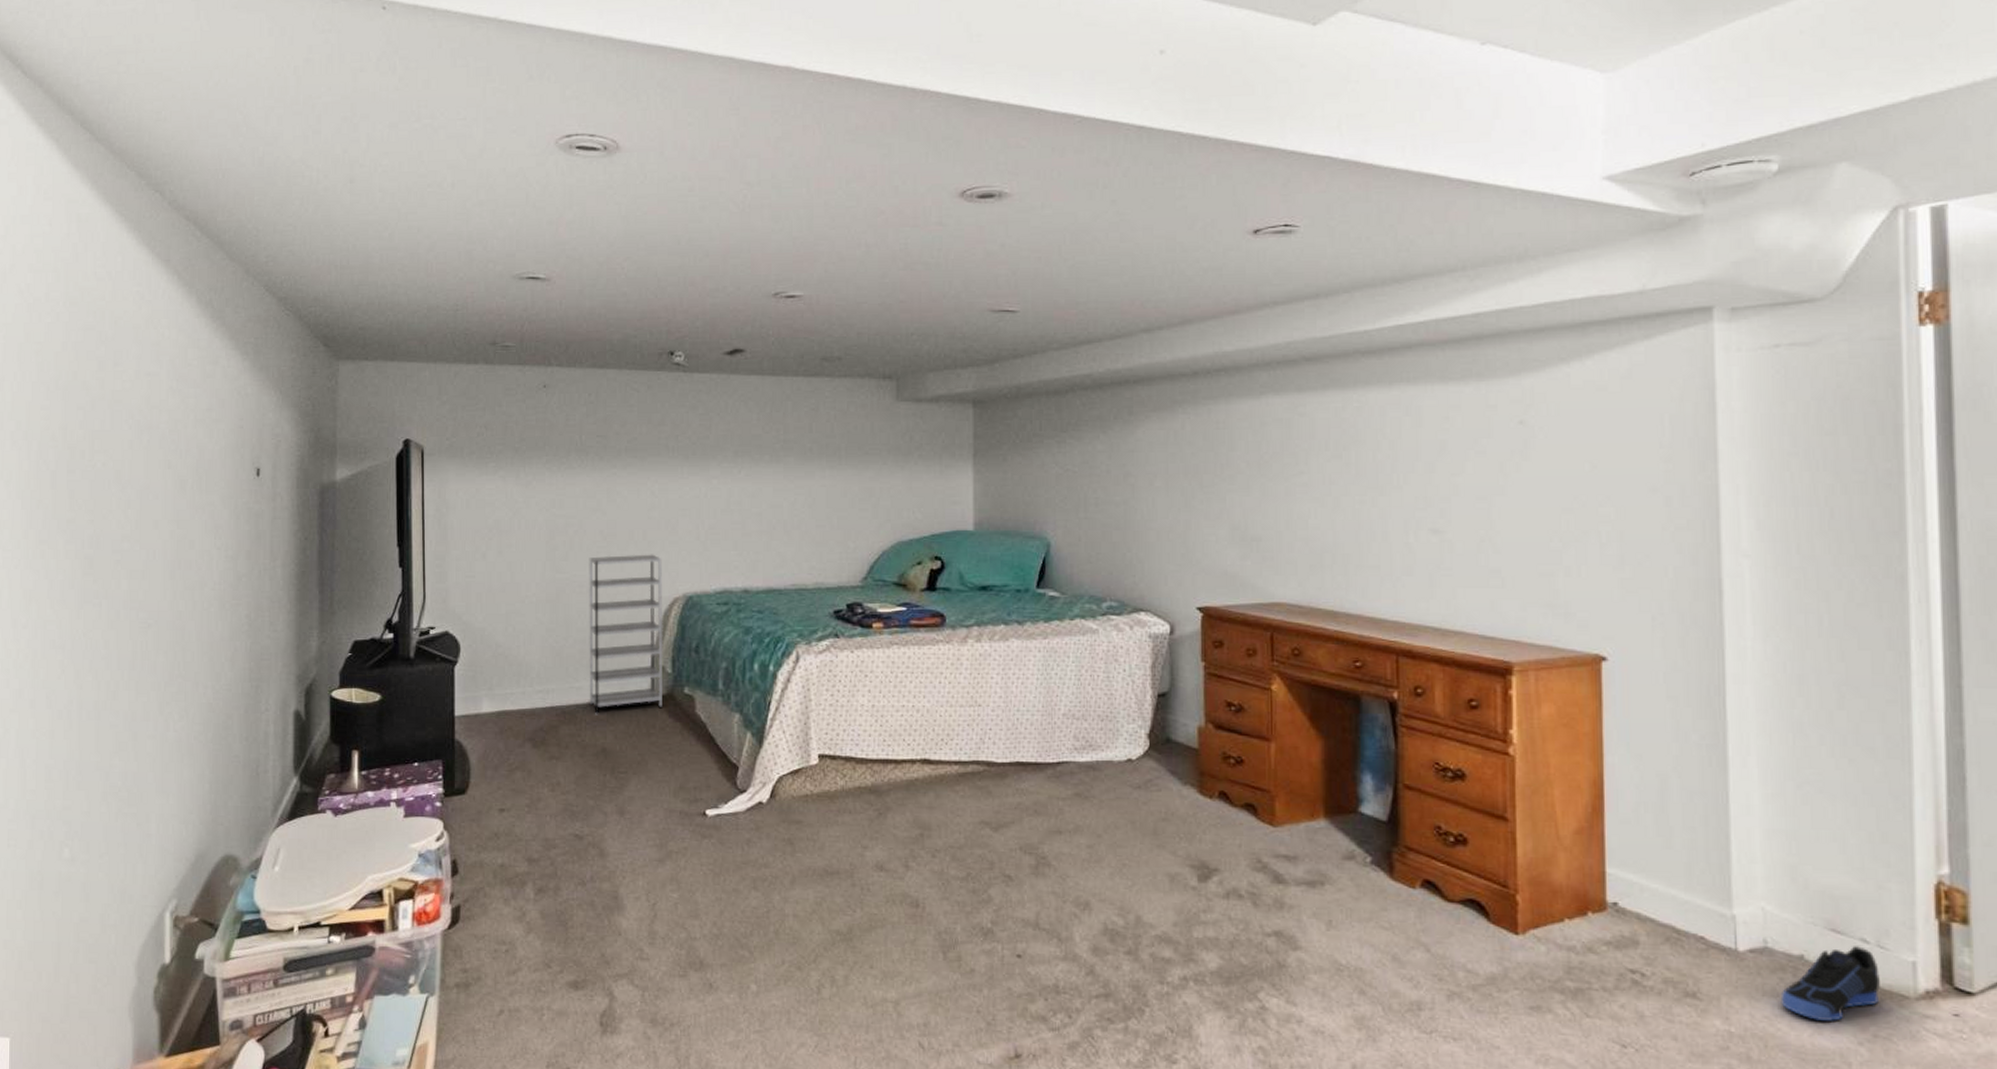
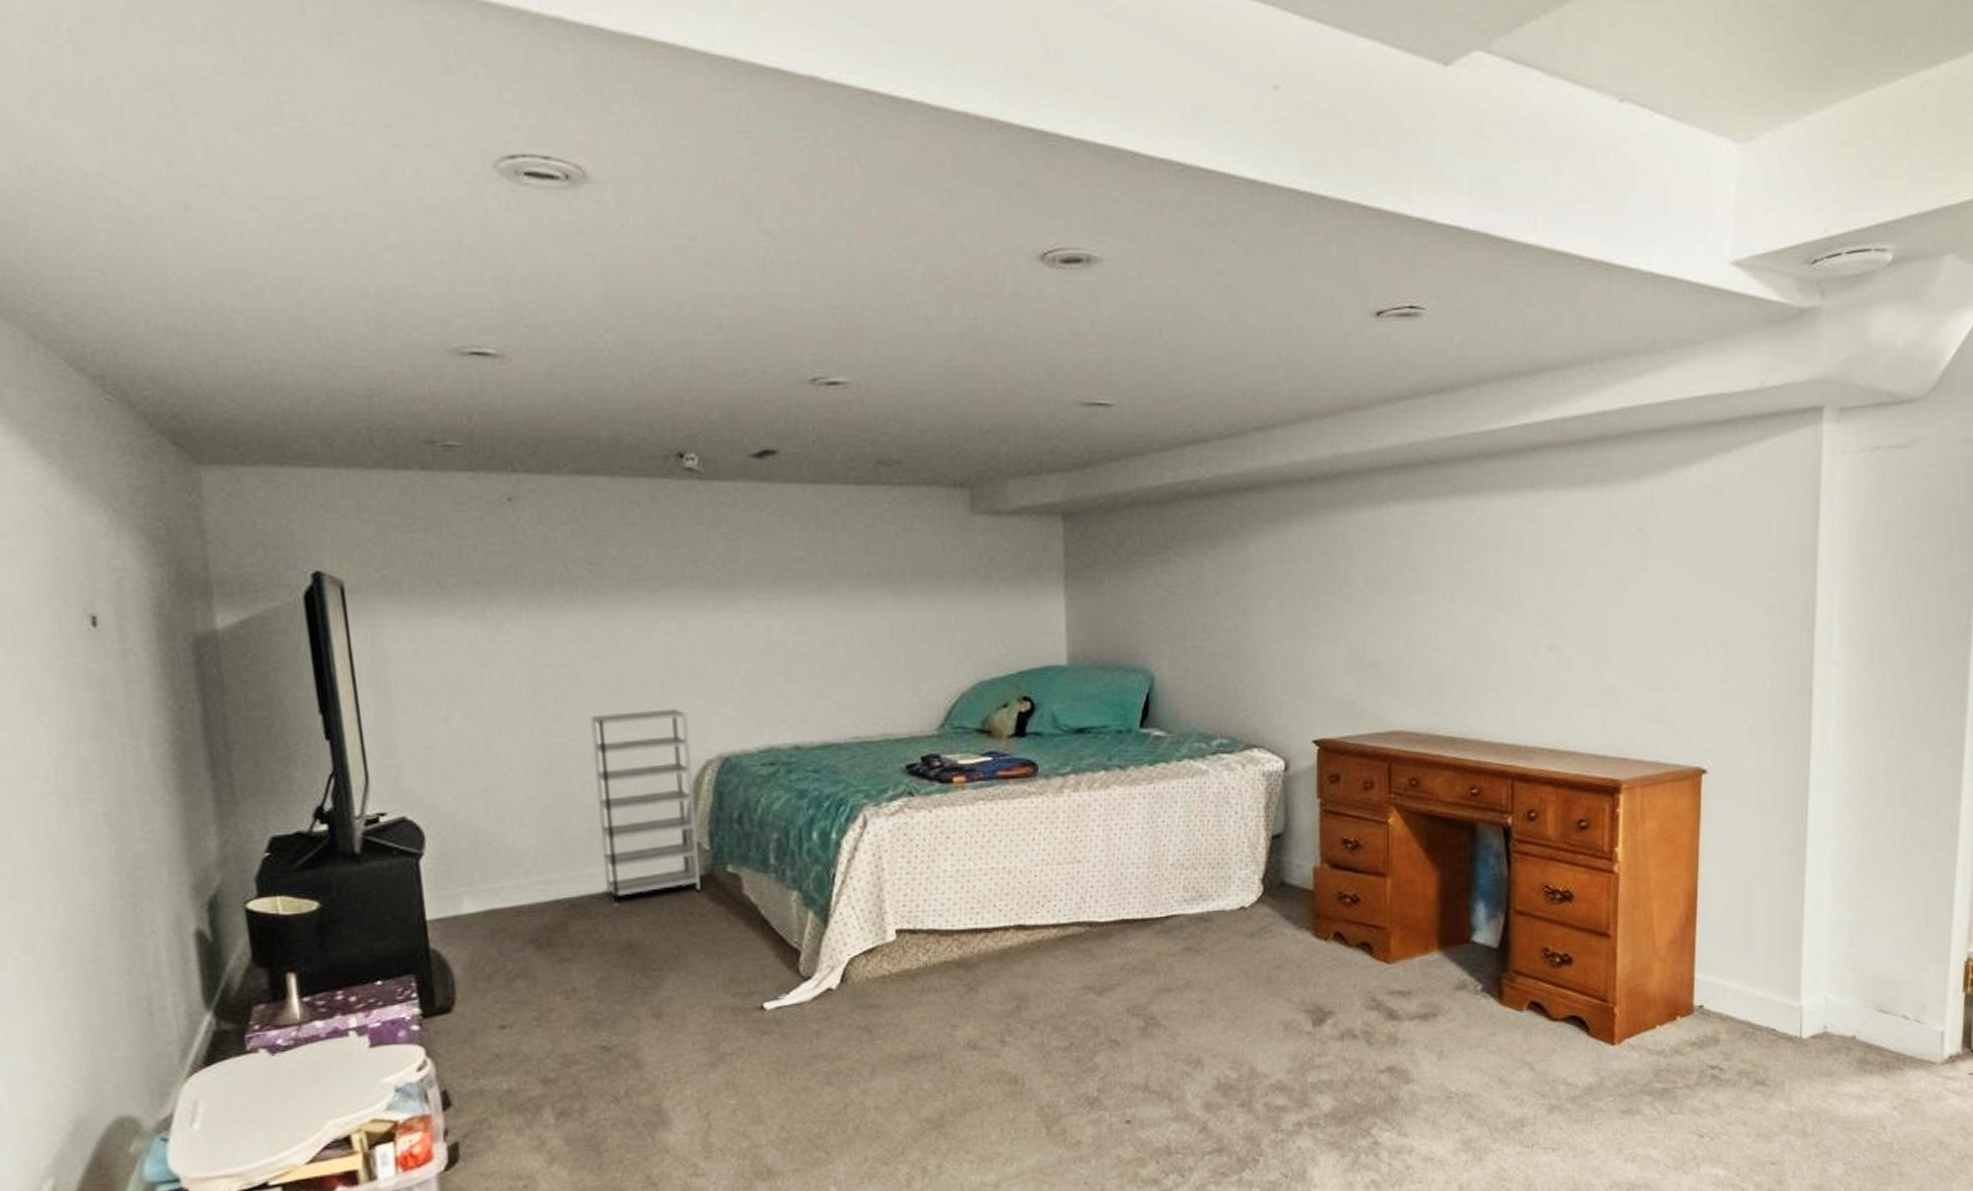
sneaker: present [1780,946,1880,1021] -> none [1834,1023,1915,1092]

